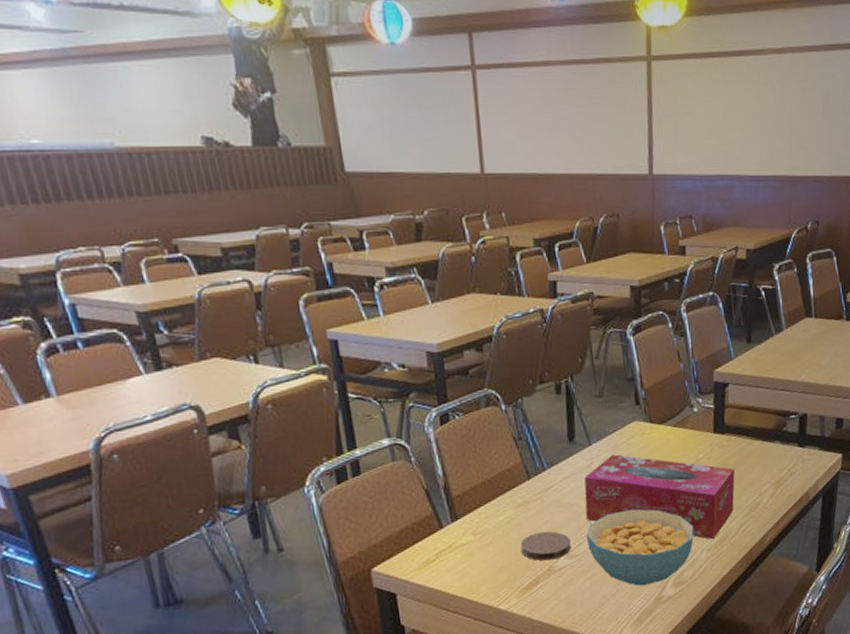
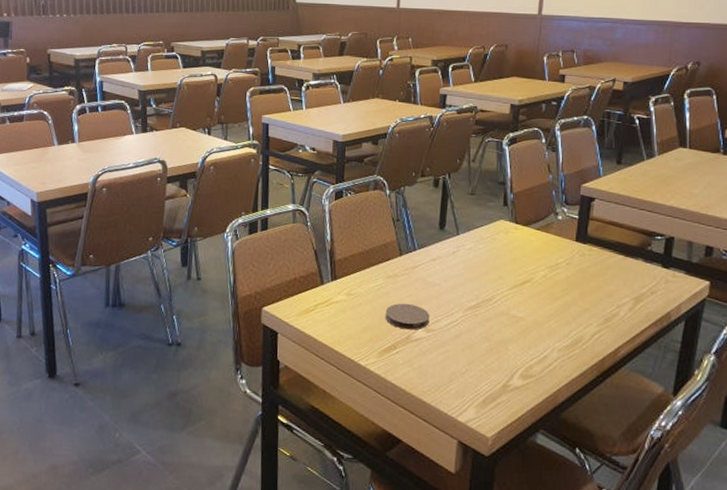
tissue box: present [584,454,735,539] -> none [447,246,593,340]
cereal bowl: present [586,509,694,586] -> none [444,298,547,372]

